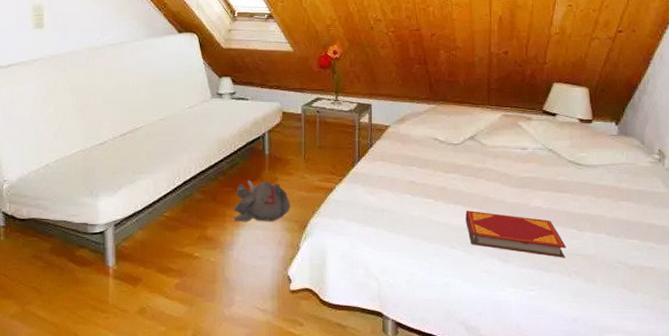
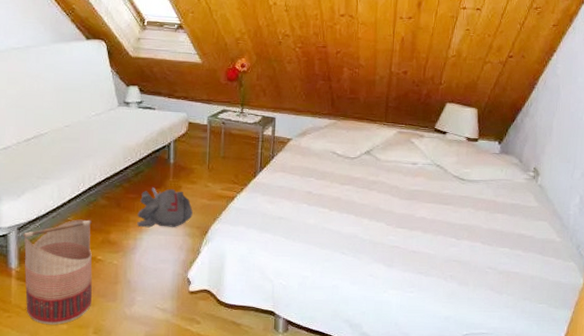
basket: none [119,214,190,327] -> present [22,219,92,325]
hardback book: present [465,210,566,258] -> none [356,220,445,264]

